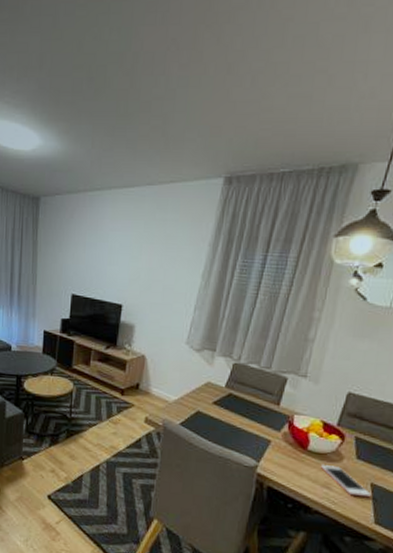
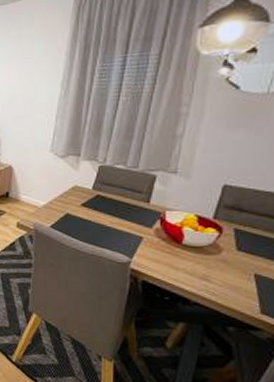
cell phone: present [320,465,371,498] -> none [196,258,255,288]

